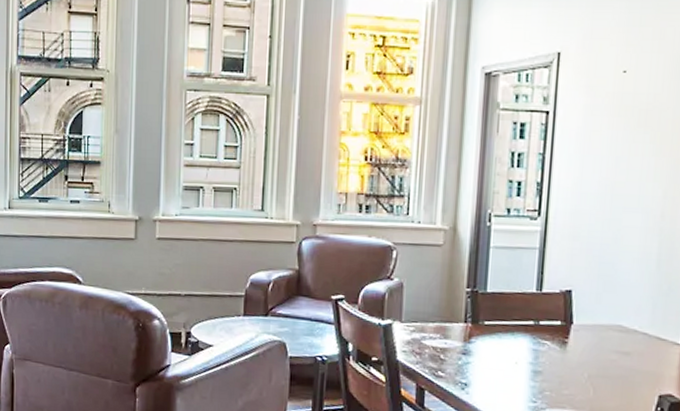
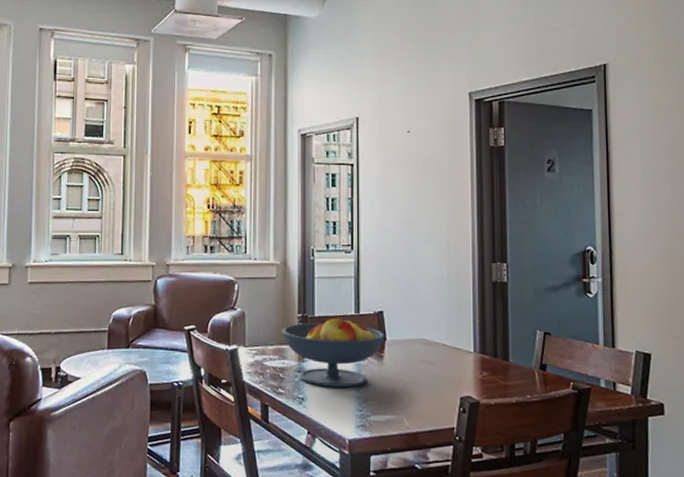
fruit bowl: none [446,294,572,376] -> present [282,317,385,388]

